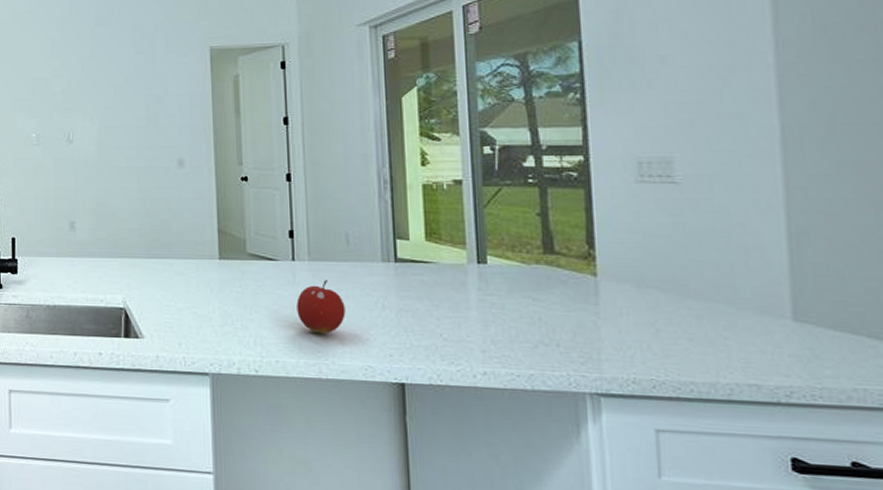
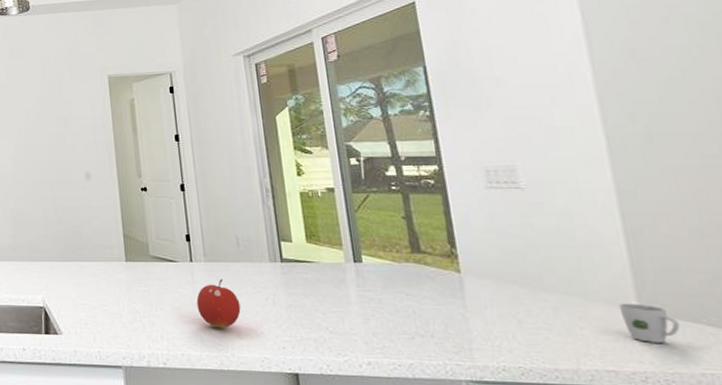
cup: none [770,310,836,356] -> present [618,301,680,343]

